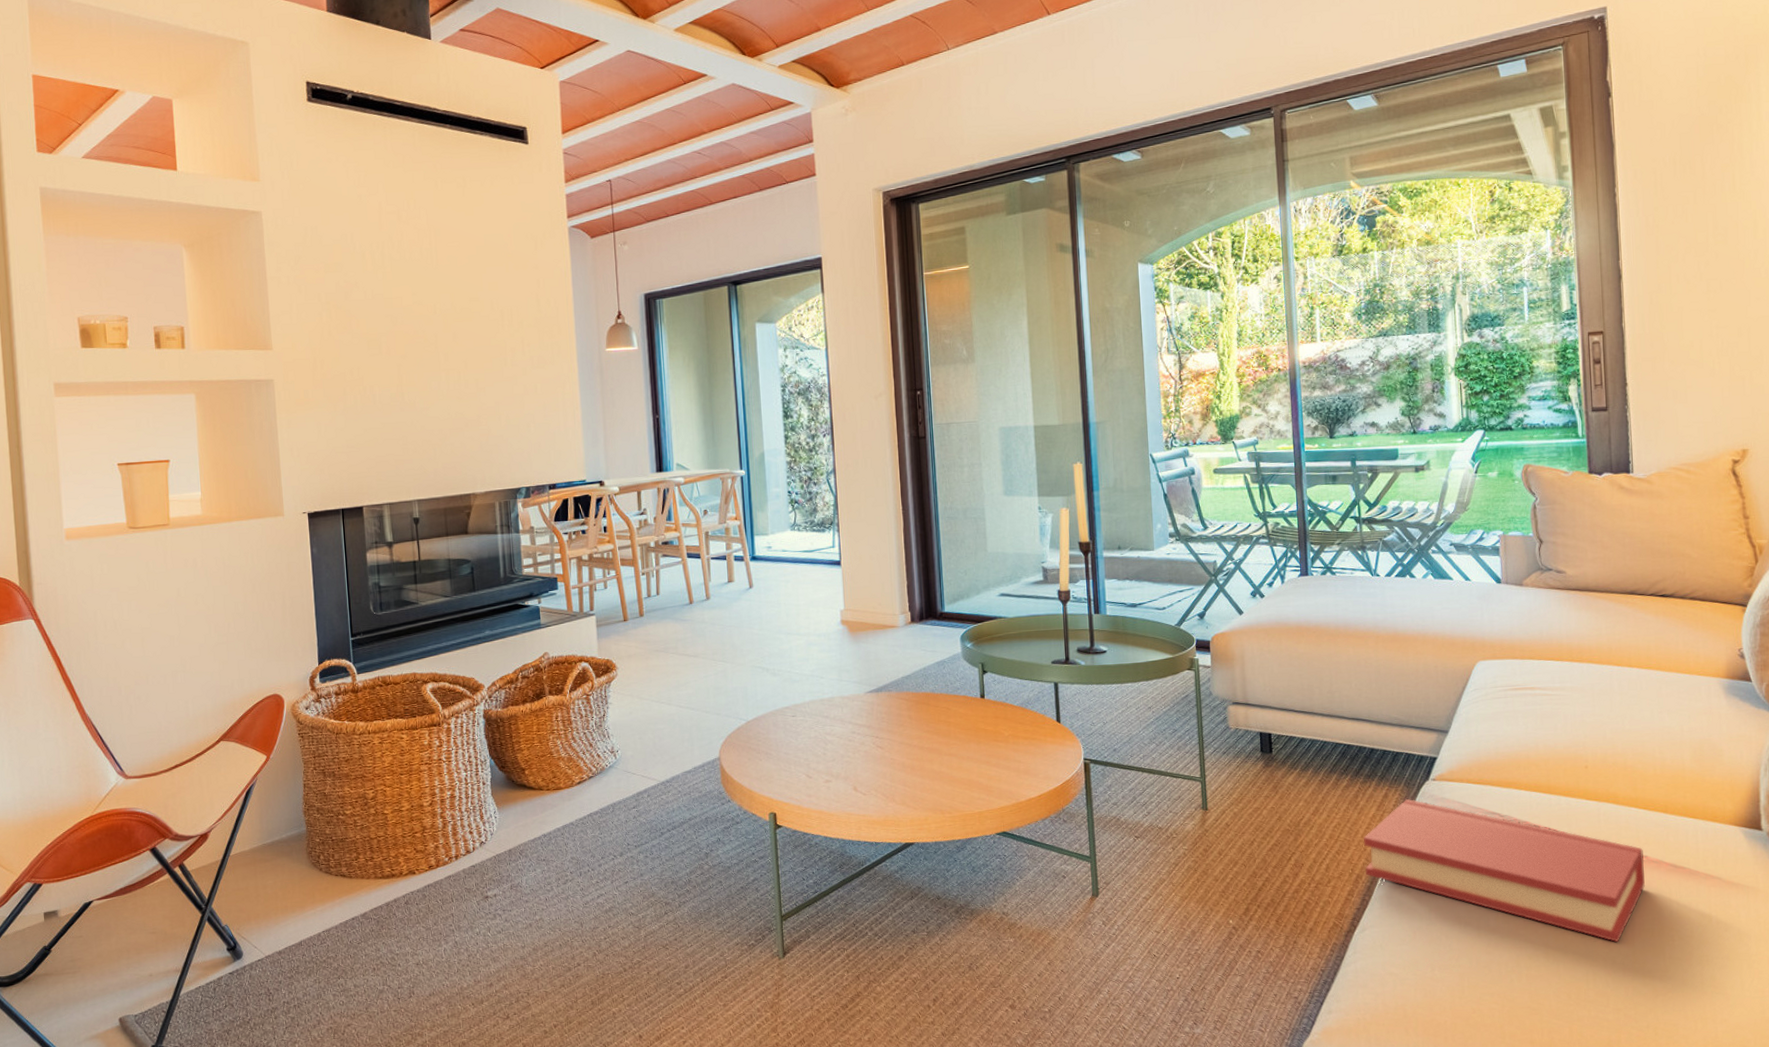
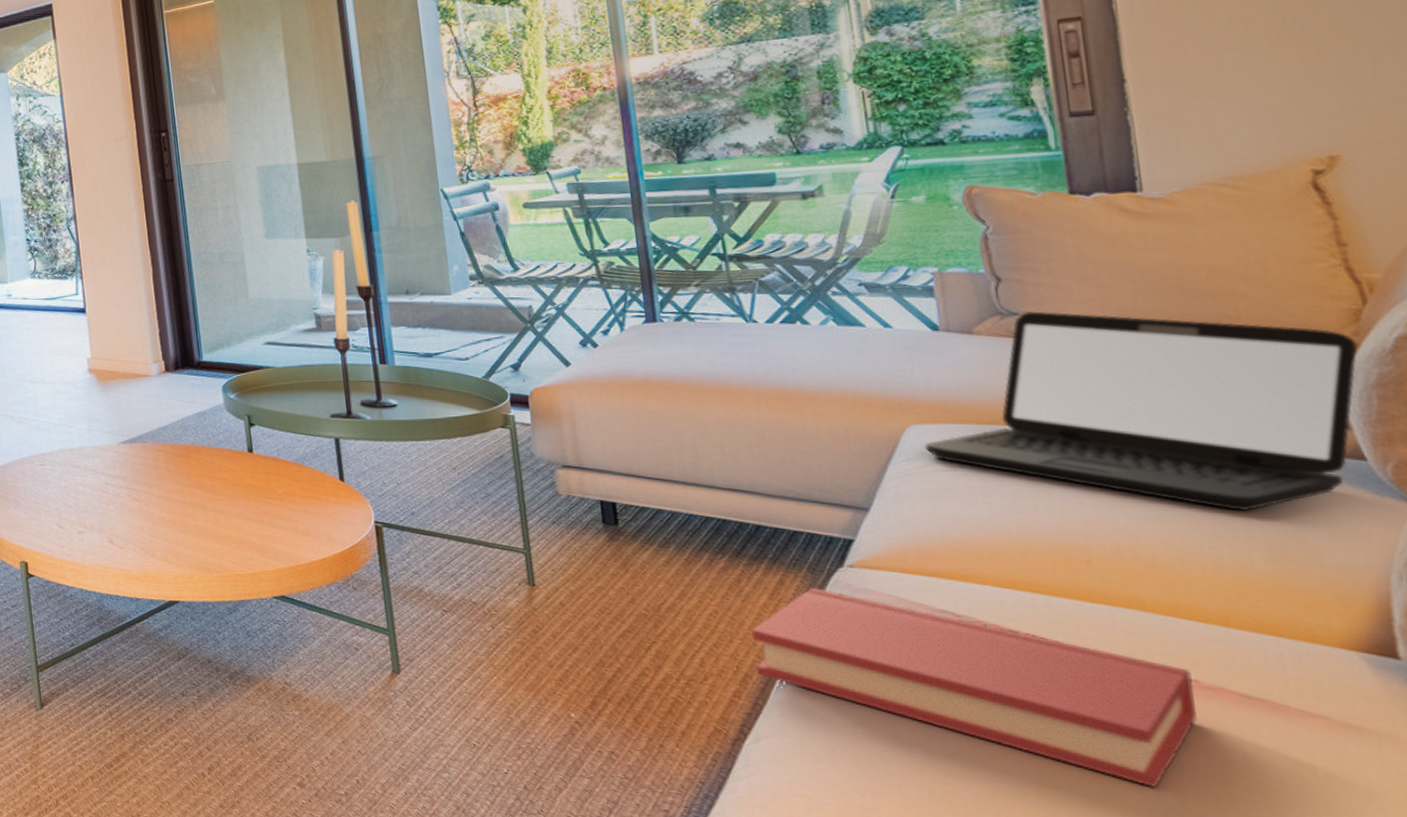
laptop: none [1487,567,1751,724] -> present [924,311,1358,512]

